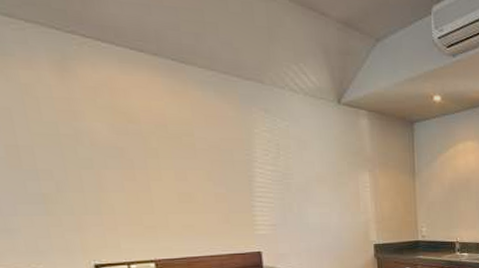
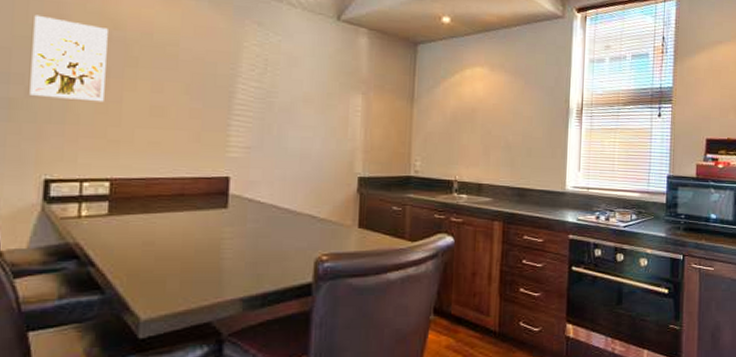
wall art: none [47,112,134,193] -> present [29,15,108,103]

